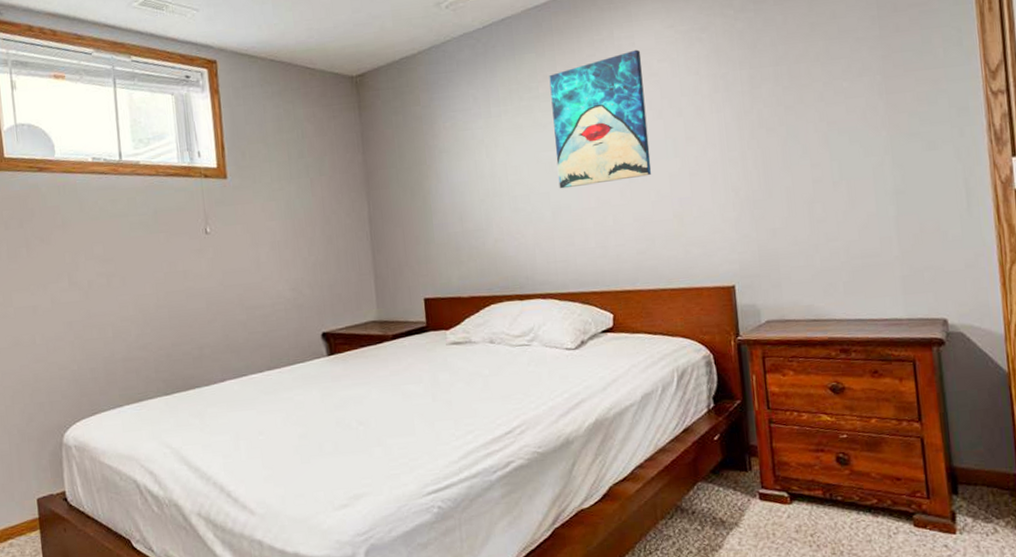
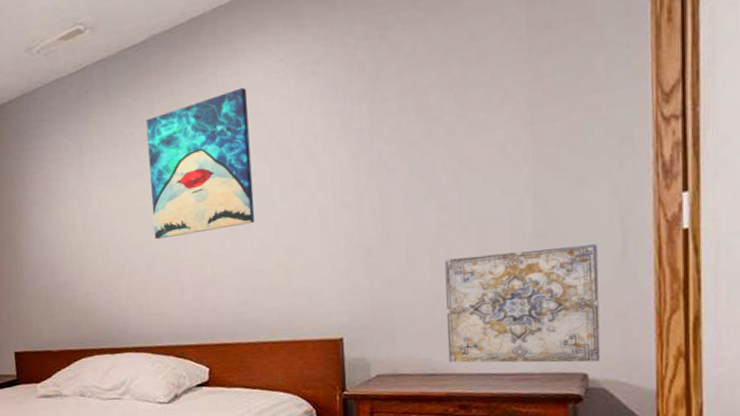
wall art: none [820,200,957,309] -> present [444,243,601,363]

